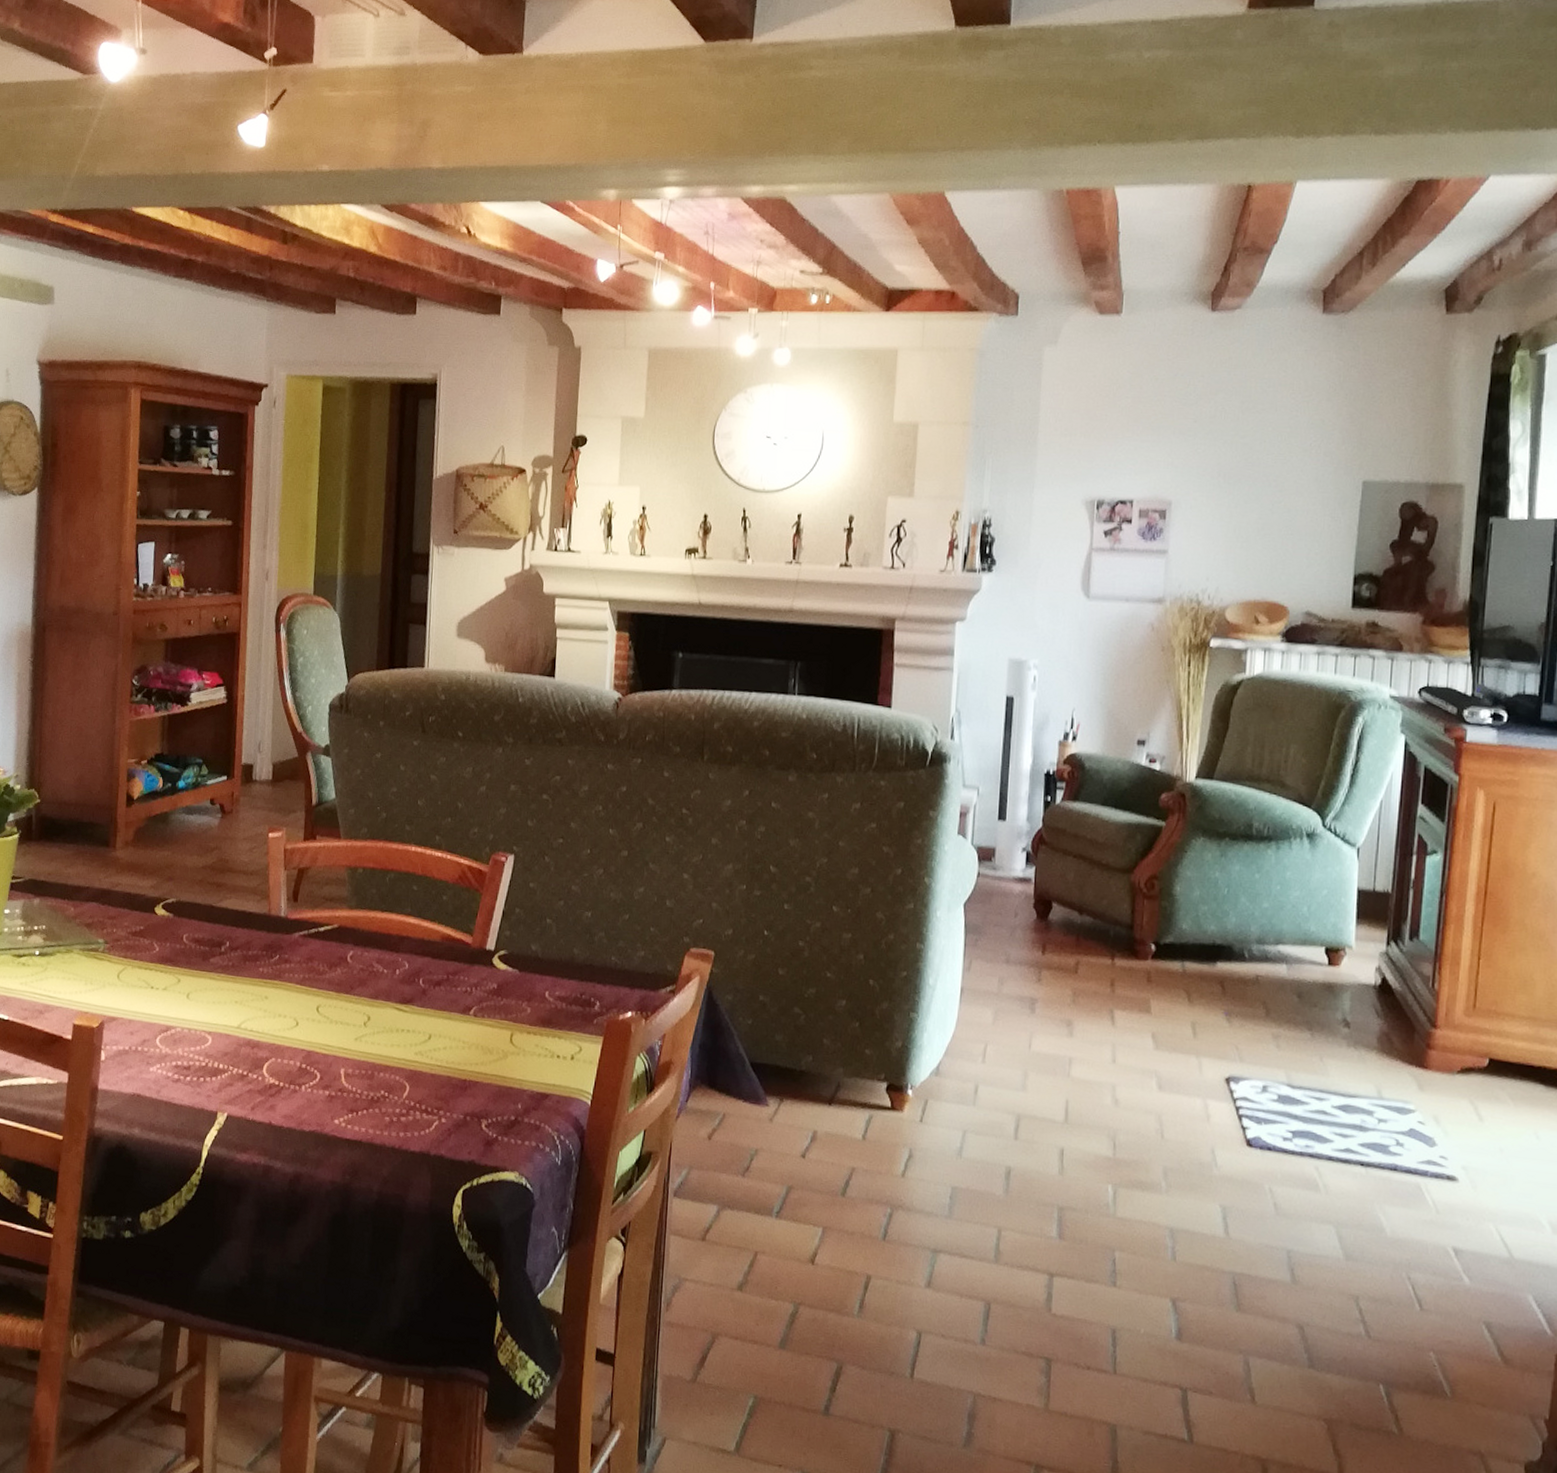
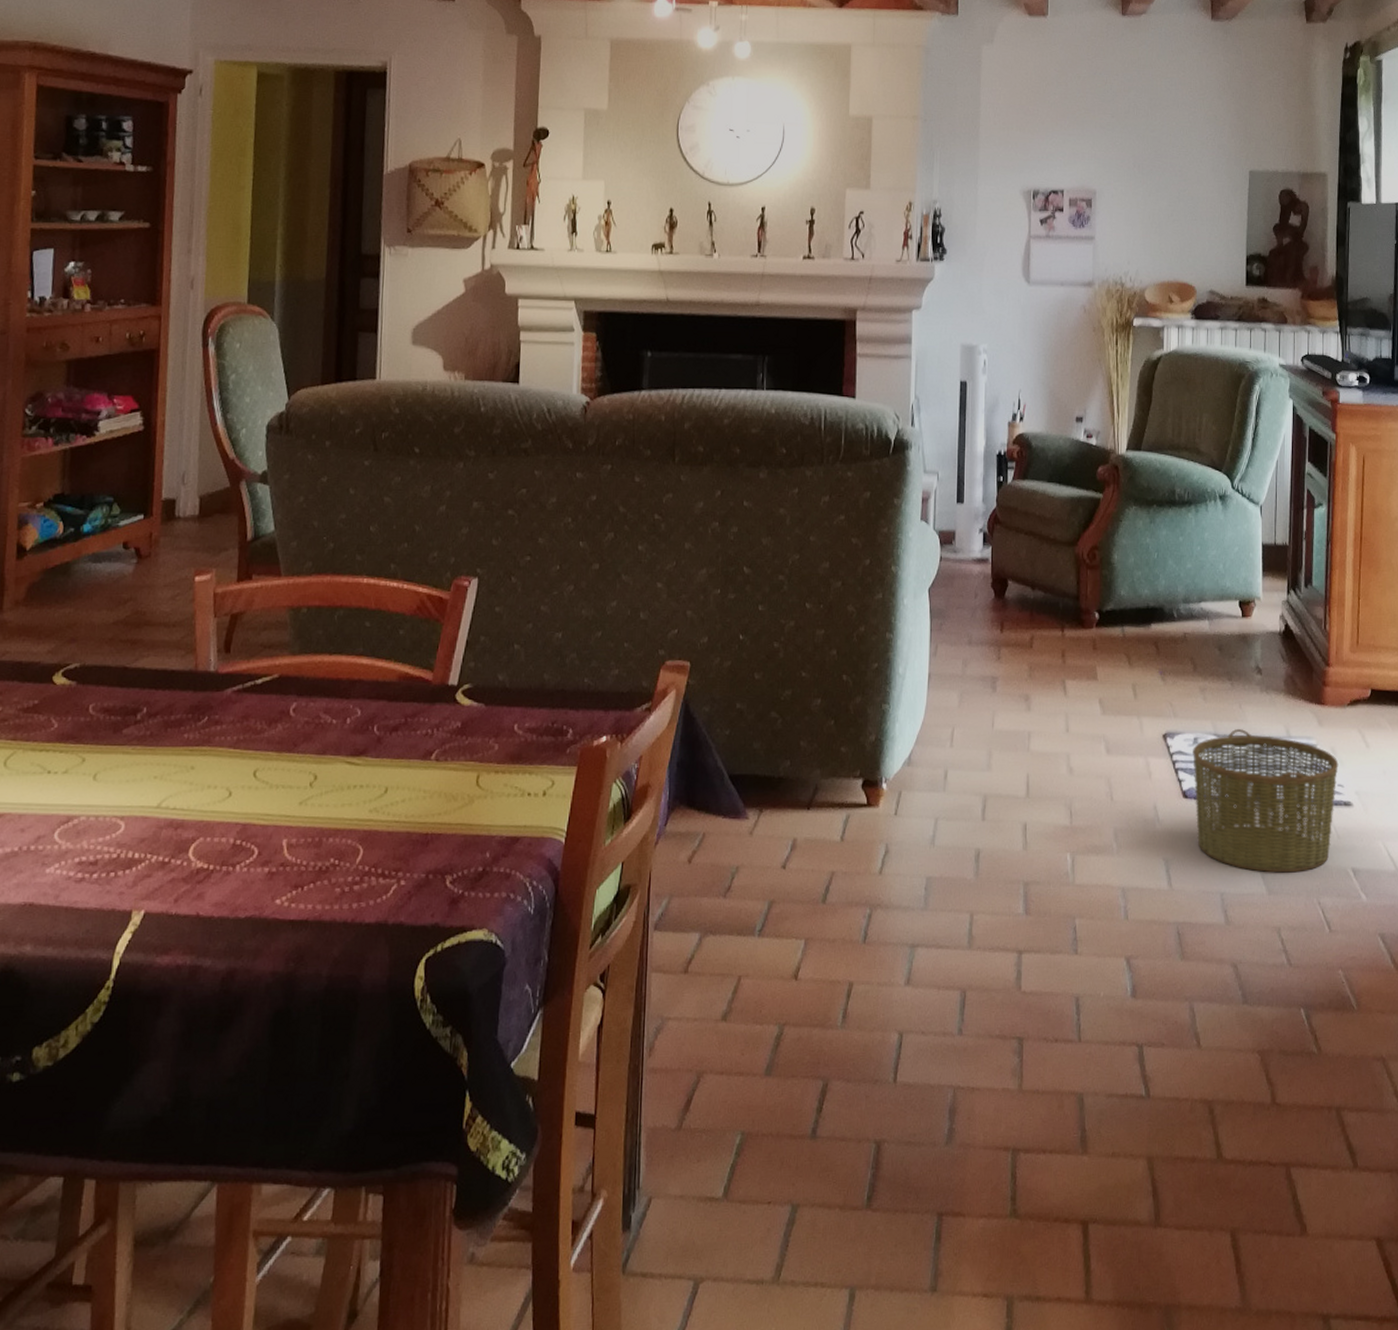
basket: none [1260,1082,1442,1242] -> present [1193,729,1339,873]

